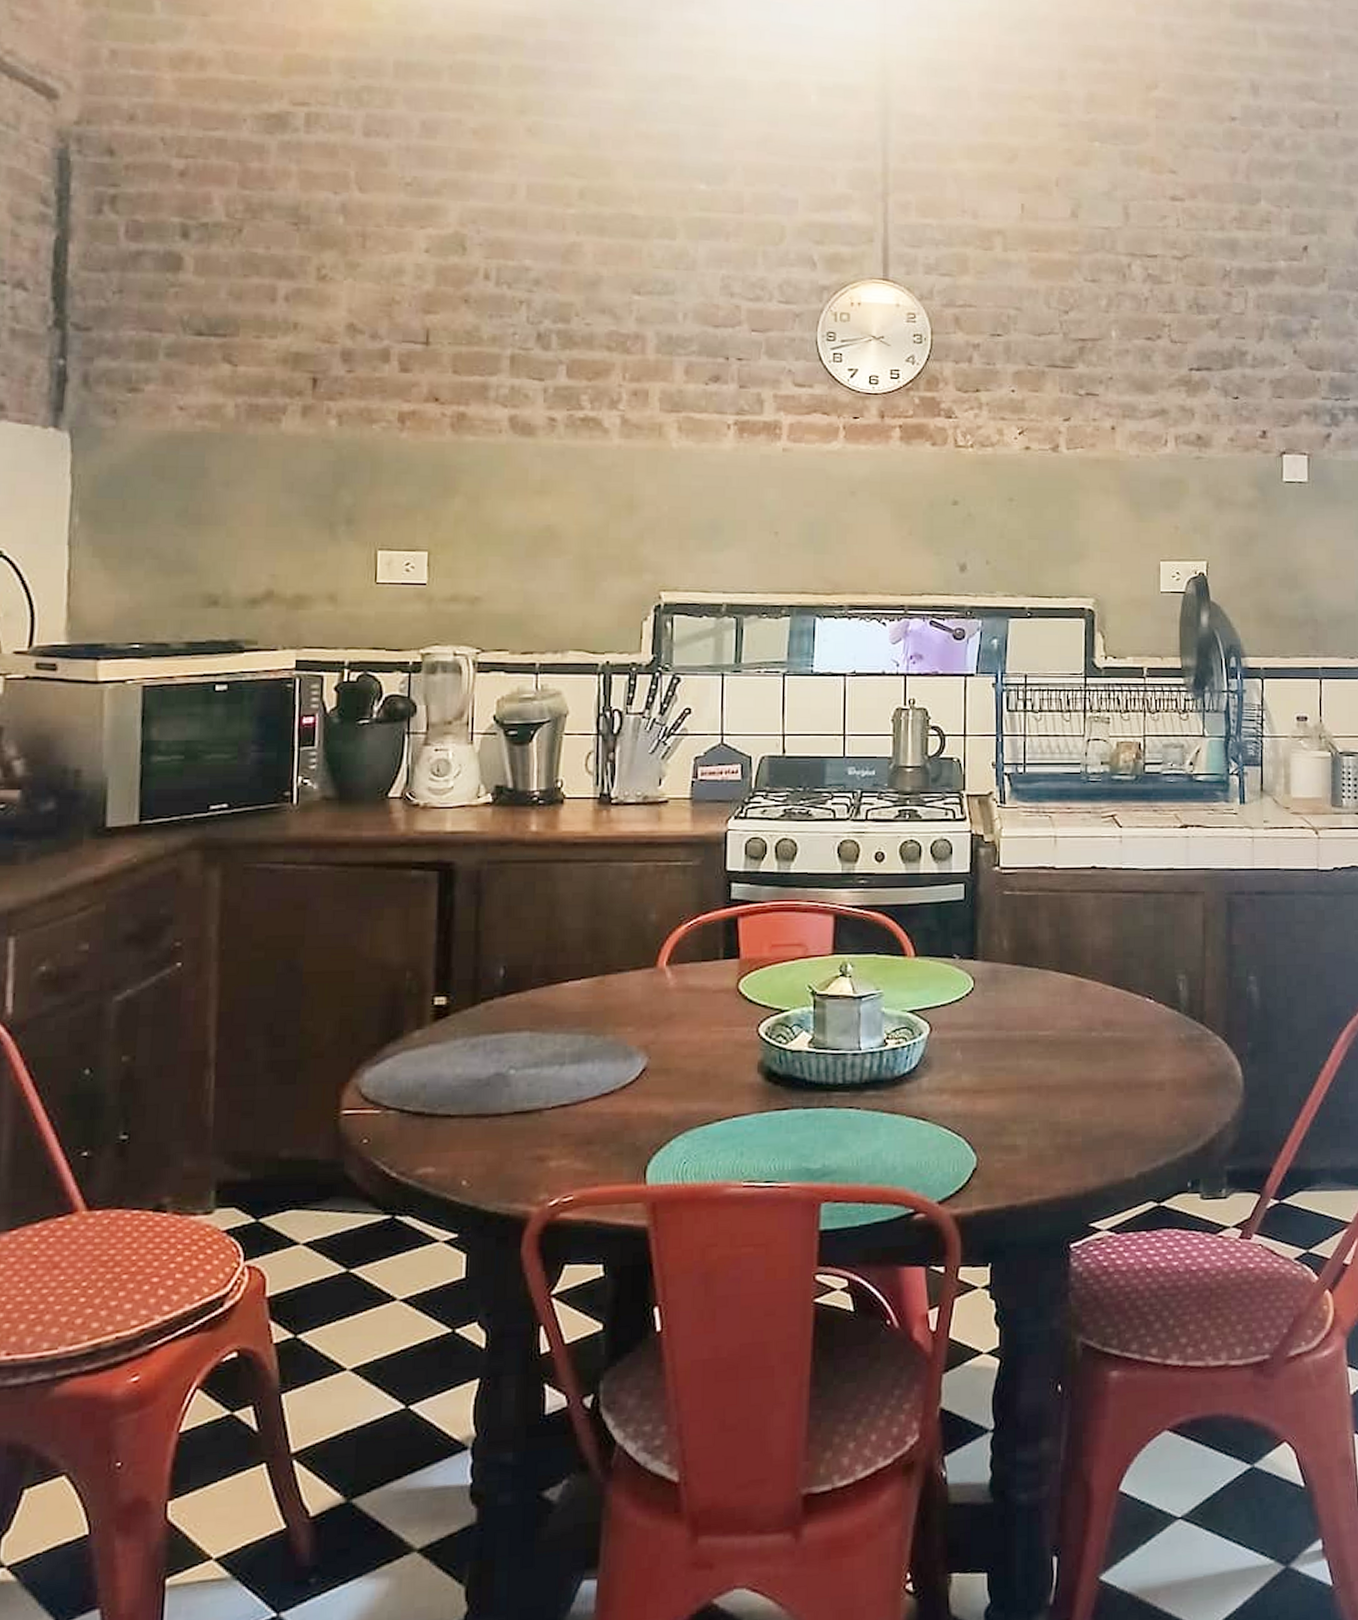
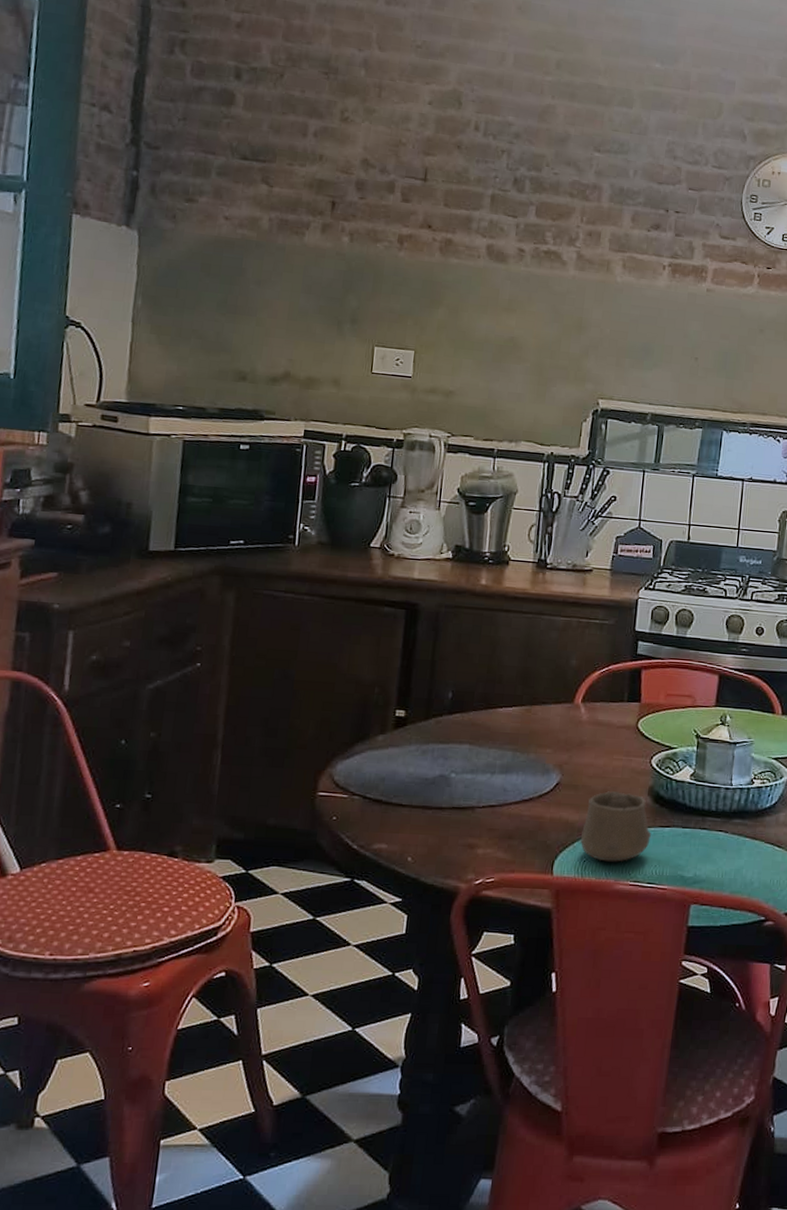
cup: none [678,1071,765,1161] -> present [581,791,651,862]

